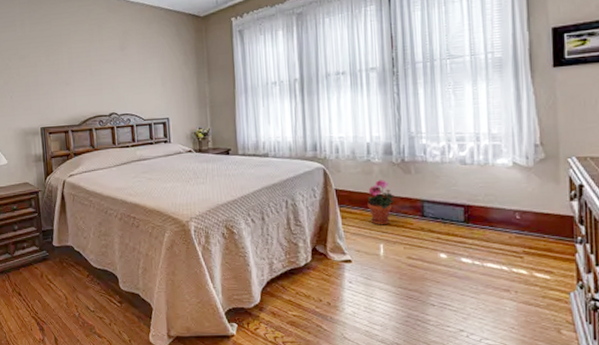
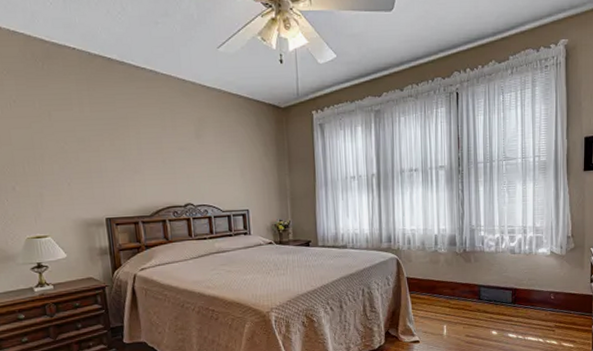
potted plant: present [367,180,395,226] -> none [434,268,457,309]

